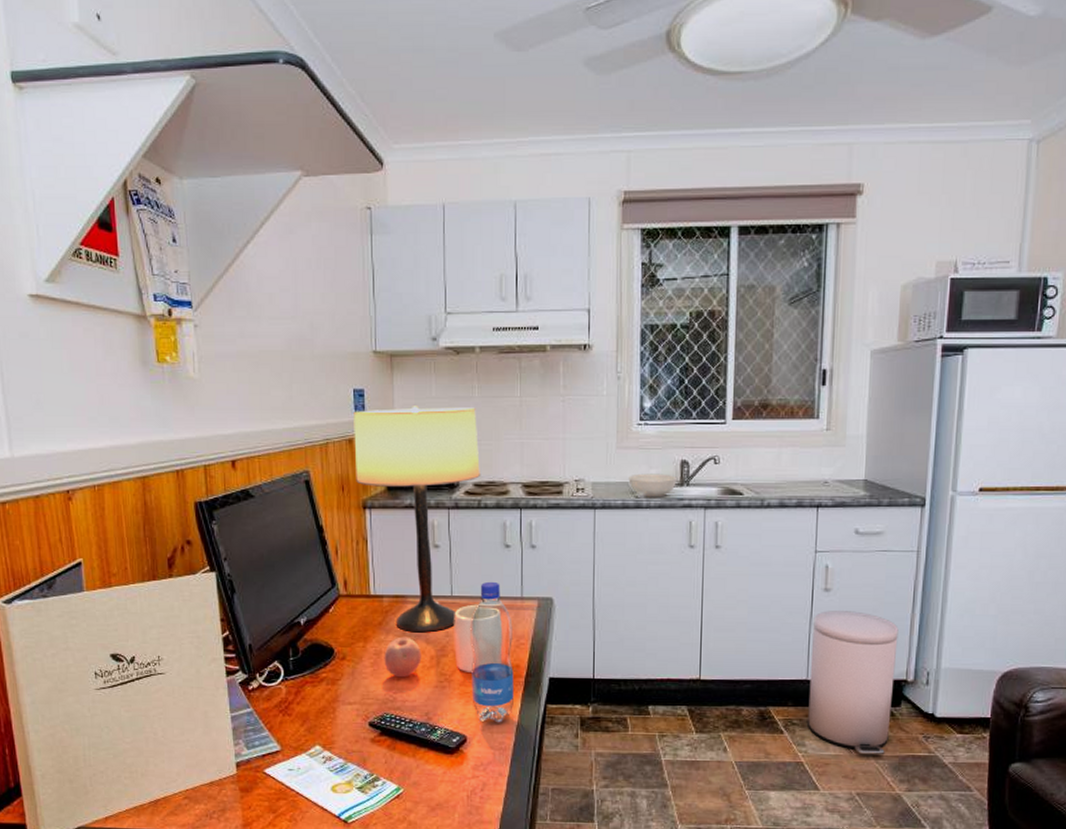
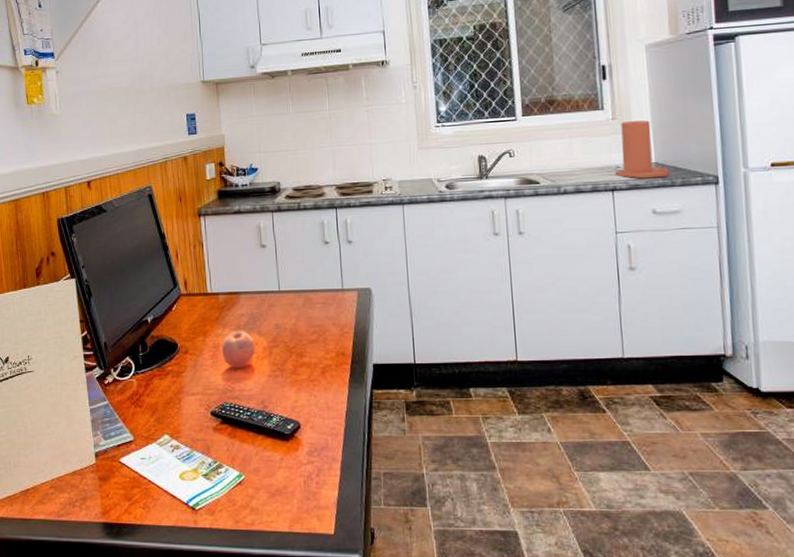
table lamp: present [354,404,481,633] -> none [187,122,299,326]
mug: present [453,604,478,672] -> none [282,297,304,361]
bottle: present [470,581,514,723] -> none [297,275,342,409]
bowl: present [628,473,678,497] -> none [431,169,477,191]
pedal bin: present [806,611,899,755] -> none [622,288,715,433]
paper towel: none [822,433,877,497] -> present [615,120,669,179]

